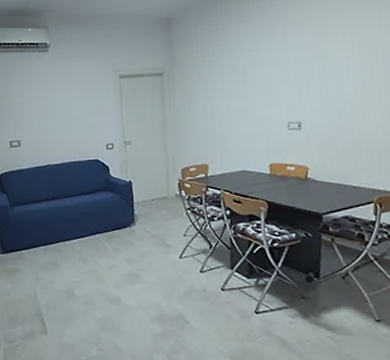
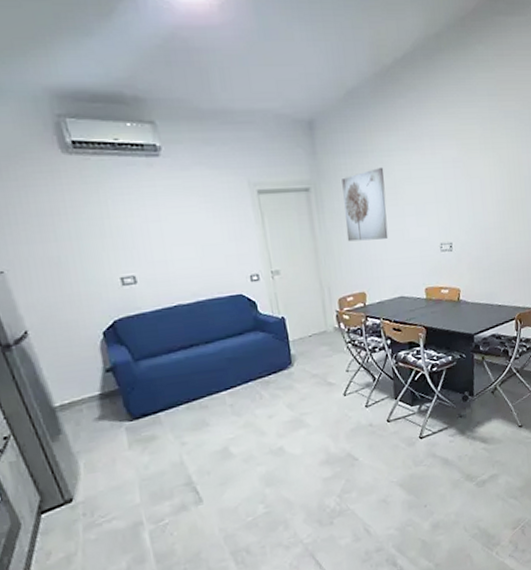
wall art: none [193,53,234,119] -> present [342,167,389,242]

